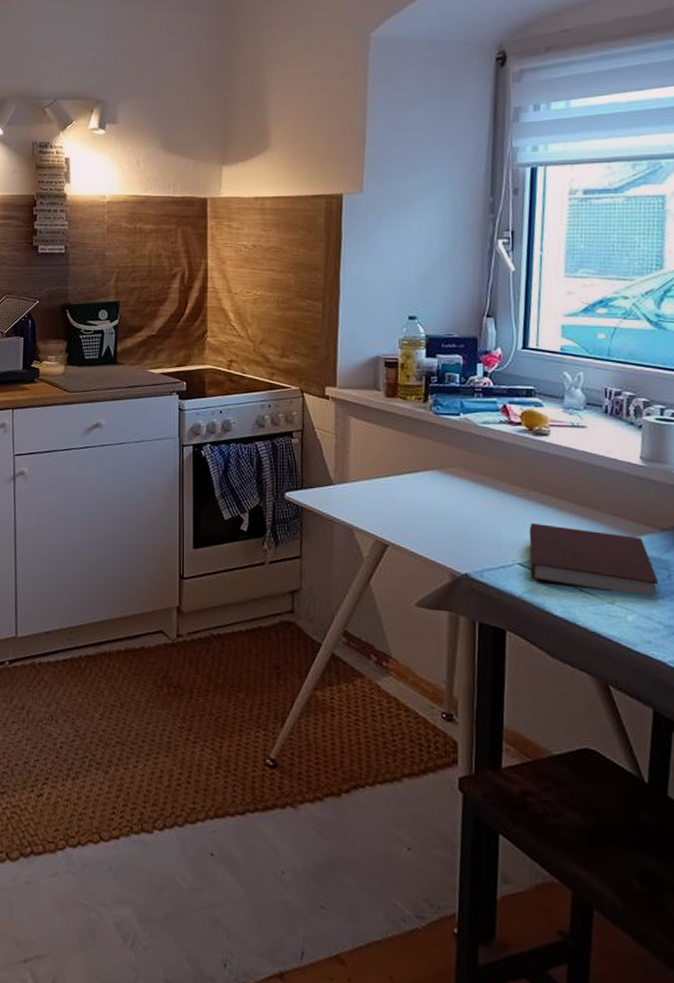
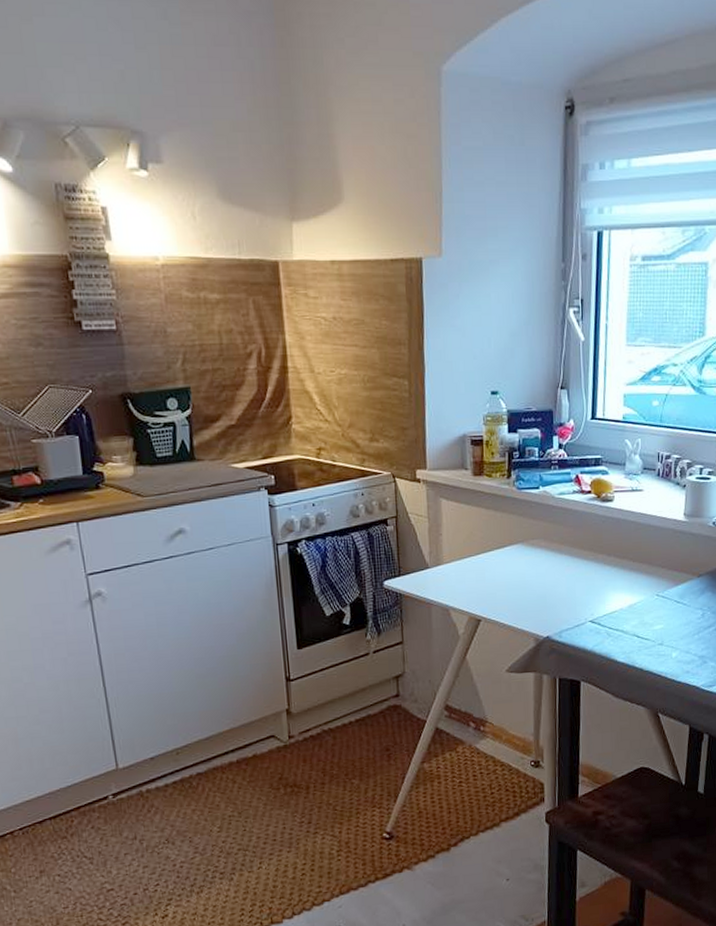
notebook: present [529,523,660,595] -> none [598,583,696,635]

